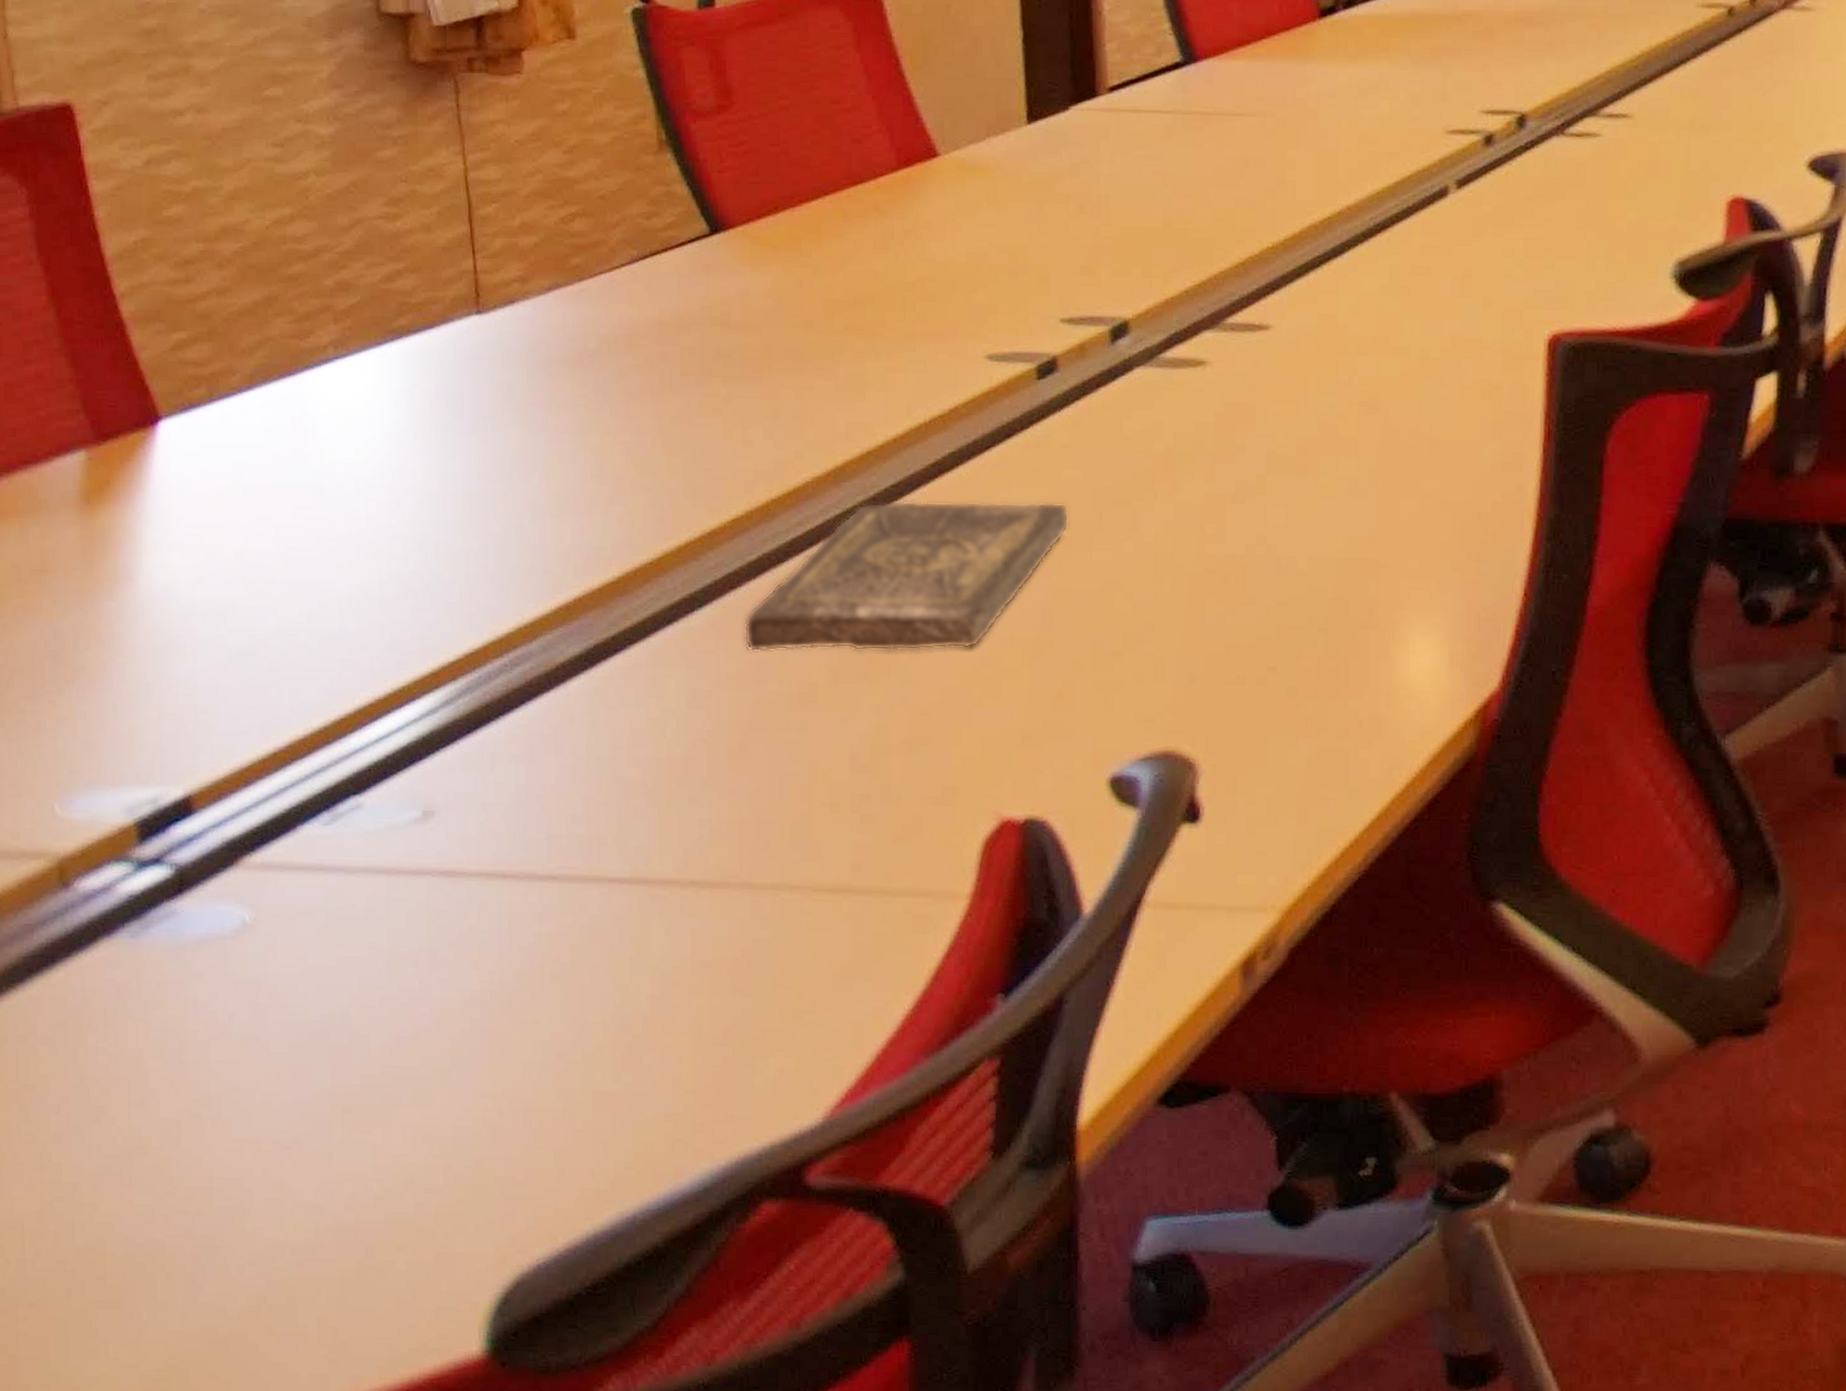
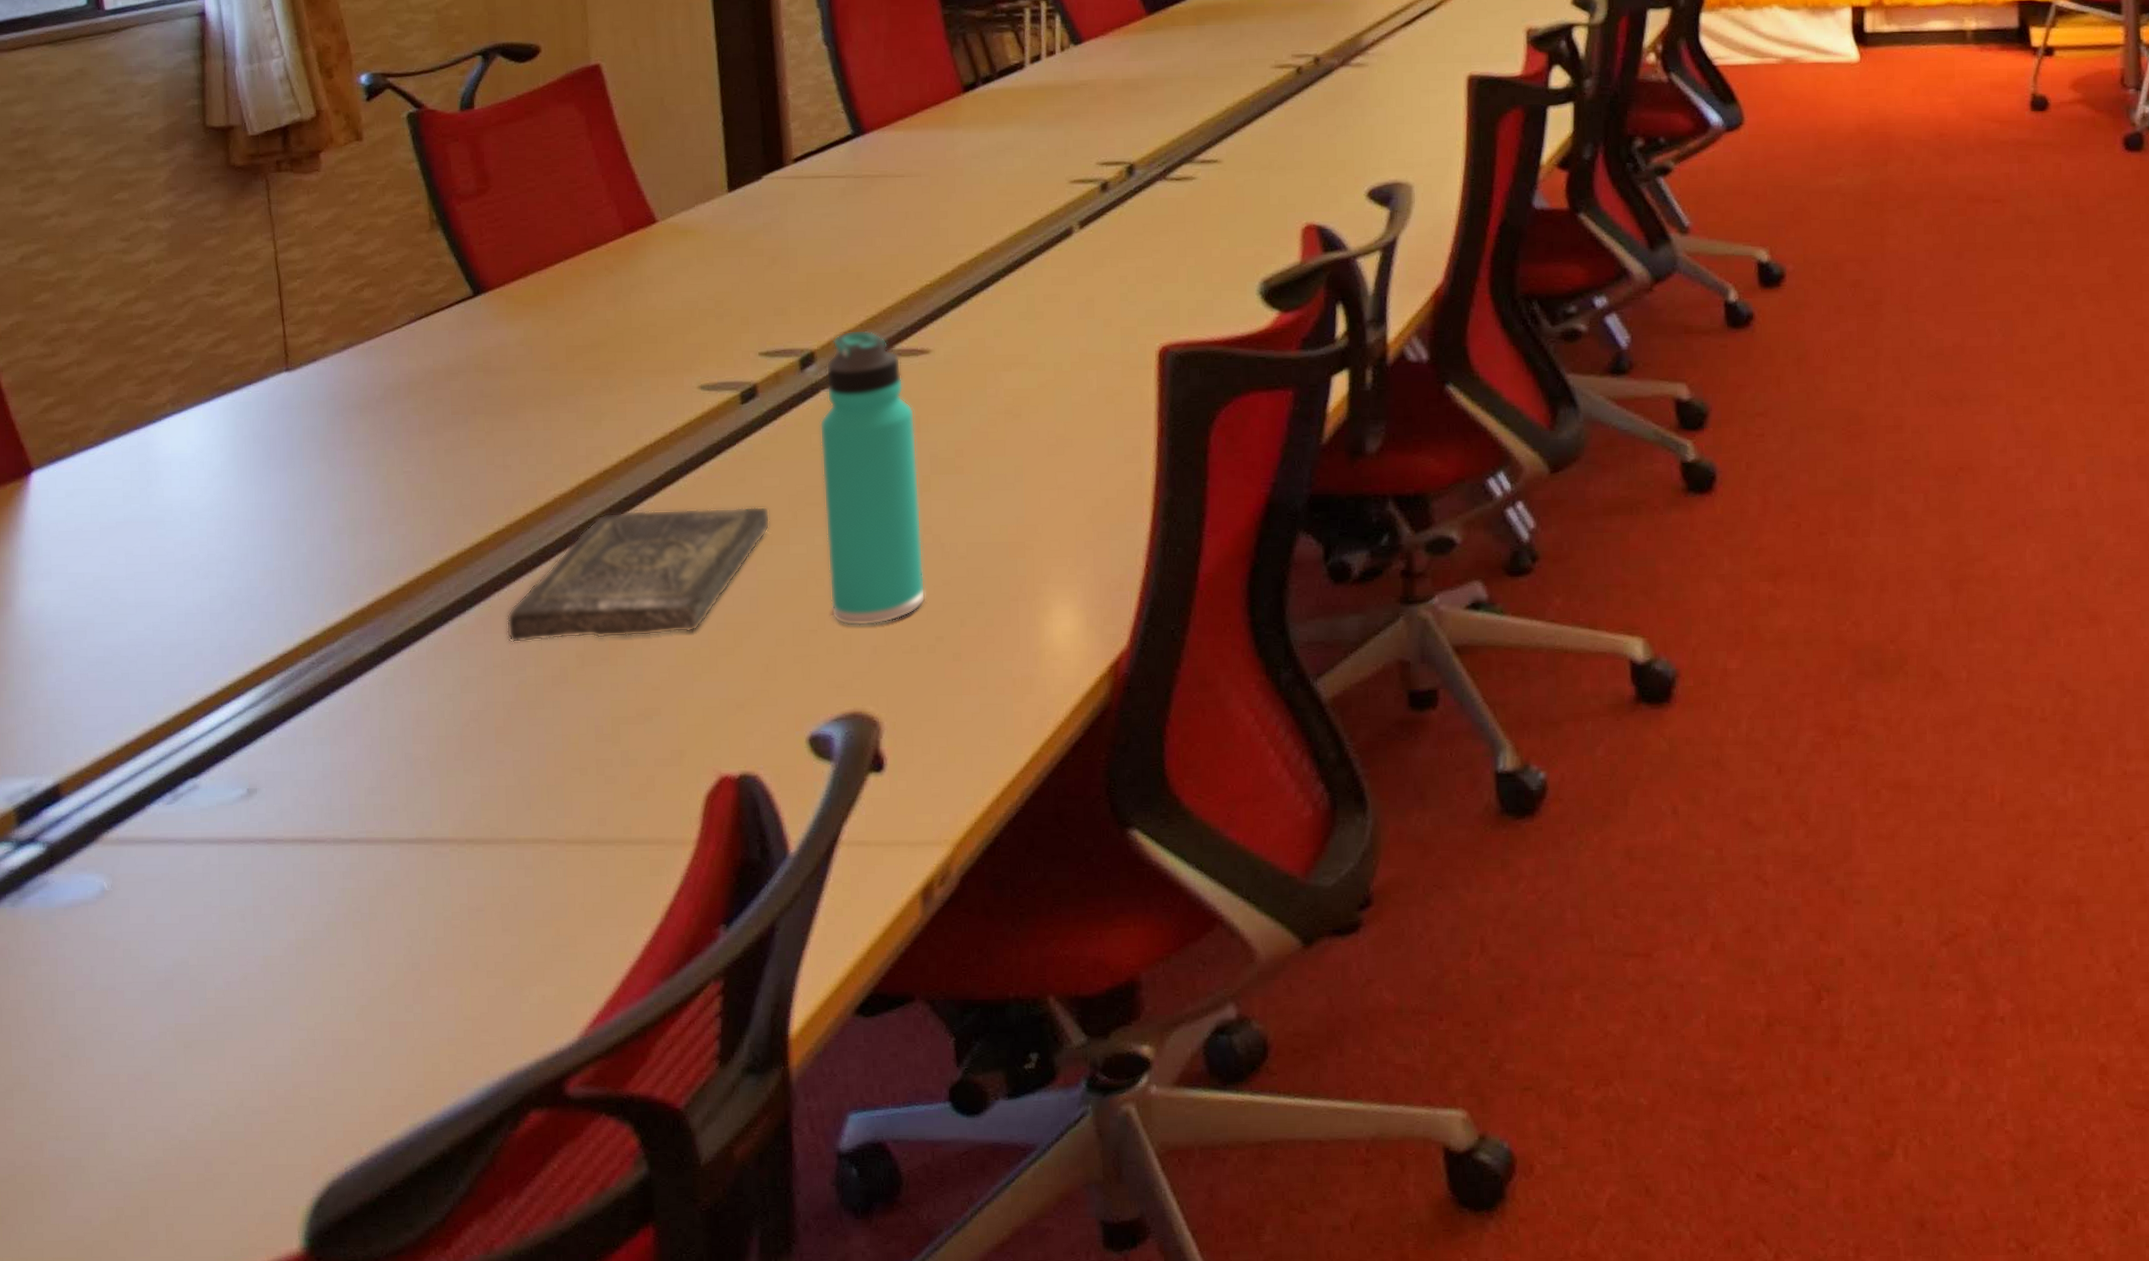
thermos bottle: none [1132,297,1256,650] -> present [819,329,926,626]

